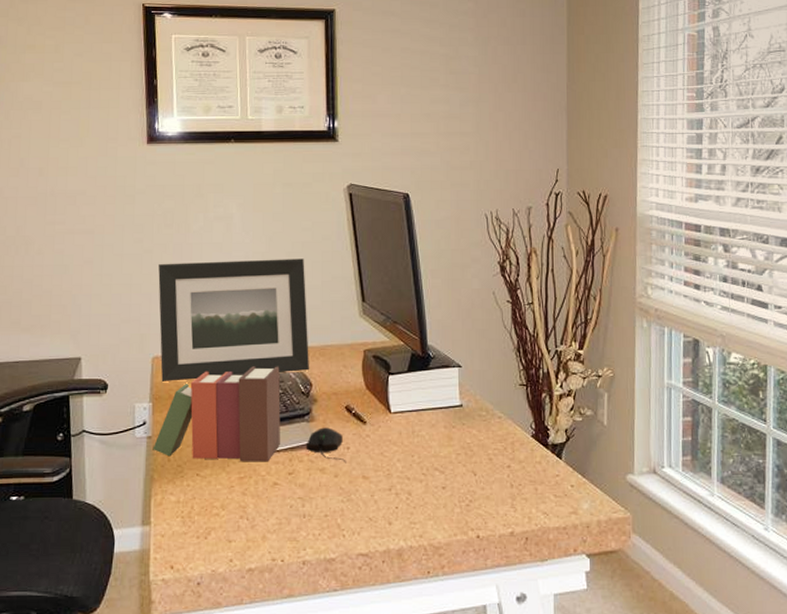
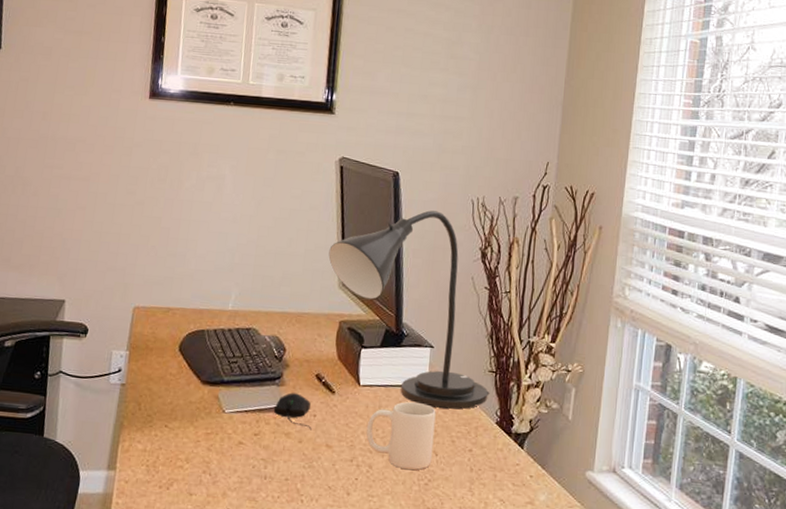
books: present [152,366,281,462] -> none [125,325,256,421]
picture frame: present [158,258,309,382] -> none [140,216,290,336]
desk lamp: none [346,229,523,427] -> present [328,210,490,409]
mug: none [401,423,471,493] -> present [365,401,436,471]

